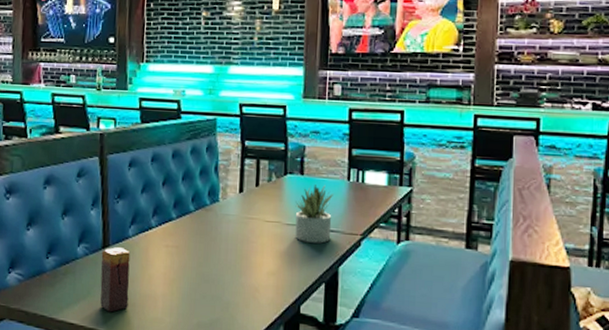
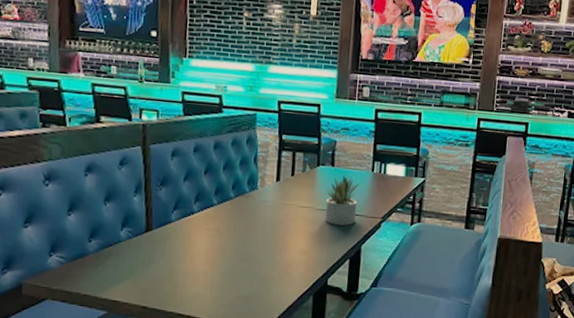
candle: present [100,247,130,313] -> none [143,231,173,290]

